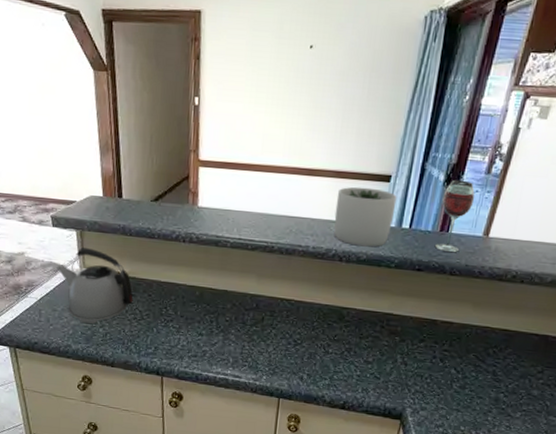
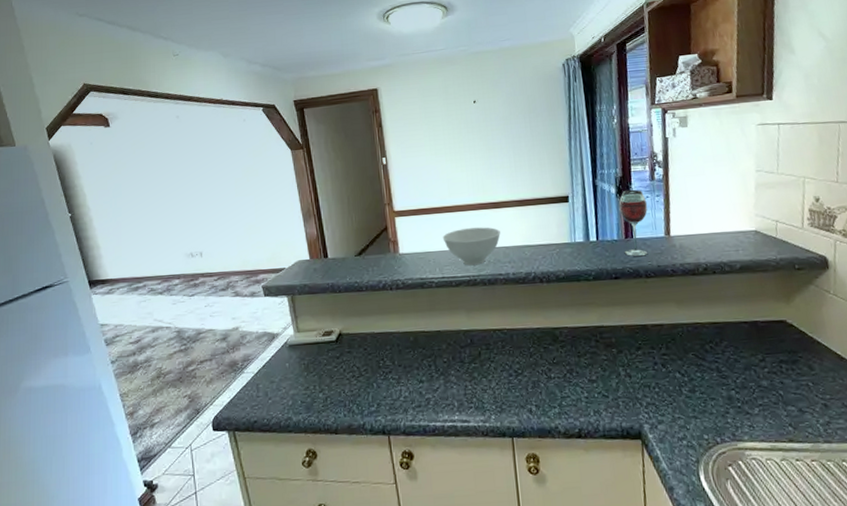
kettle: present [56,247,133,324] -> none [271,311,350,390]
bowl: none [246,191,309,233] -> present [442,227,501,266]
planter: present [334,186,397,247] -> none [524,209,581,265]

